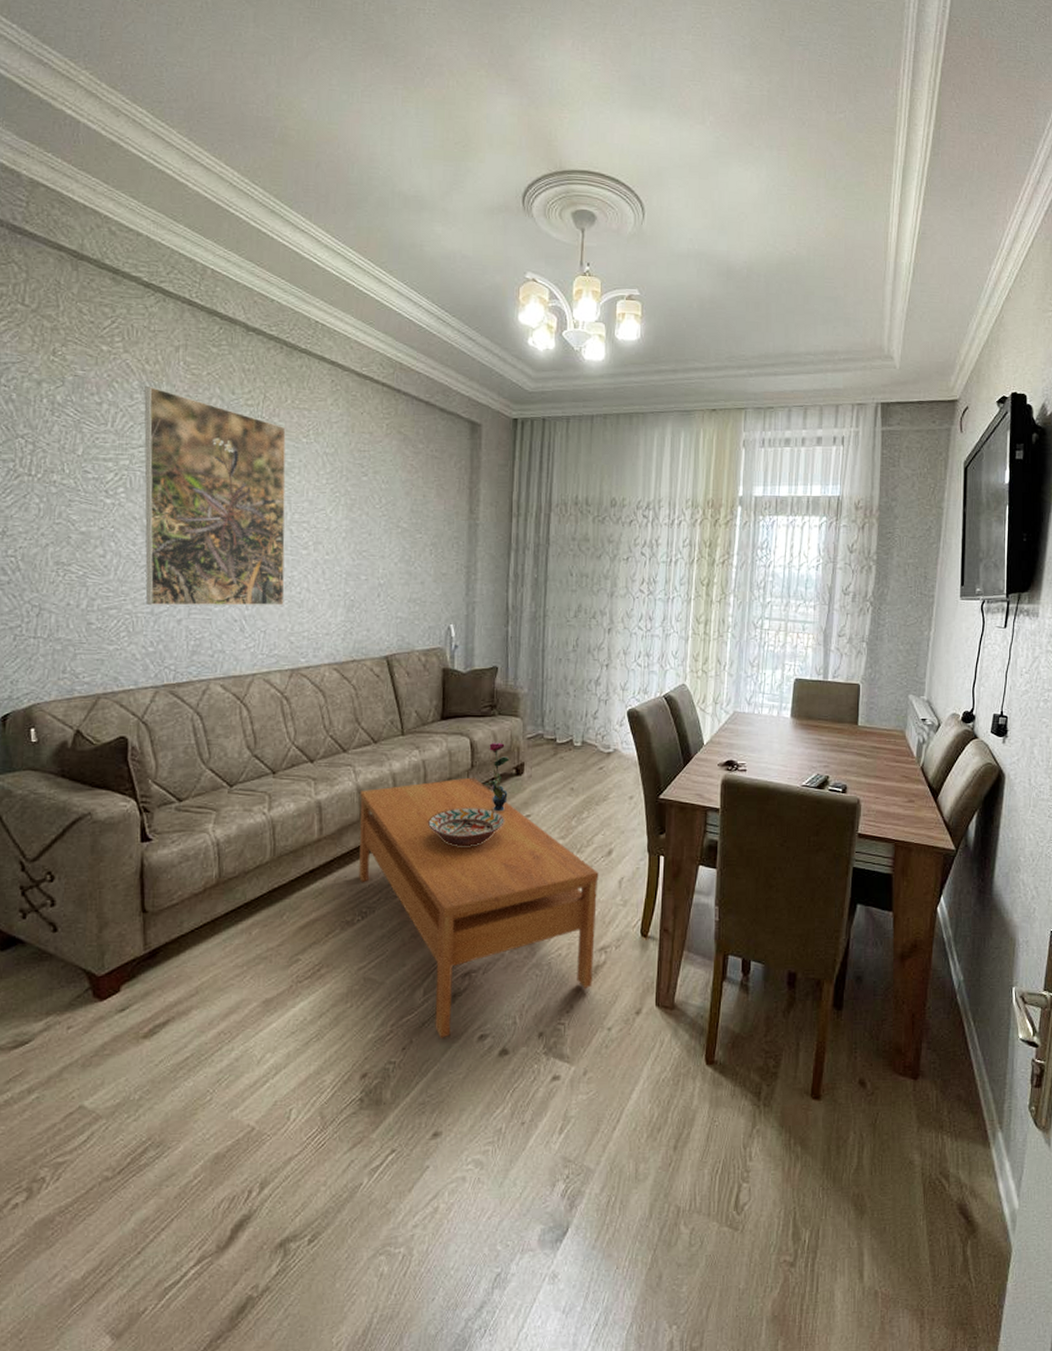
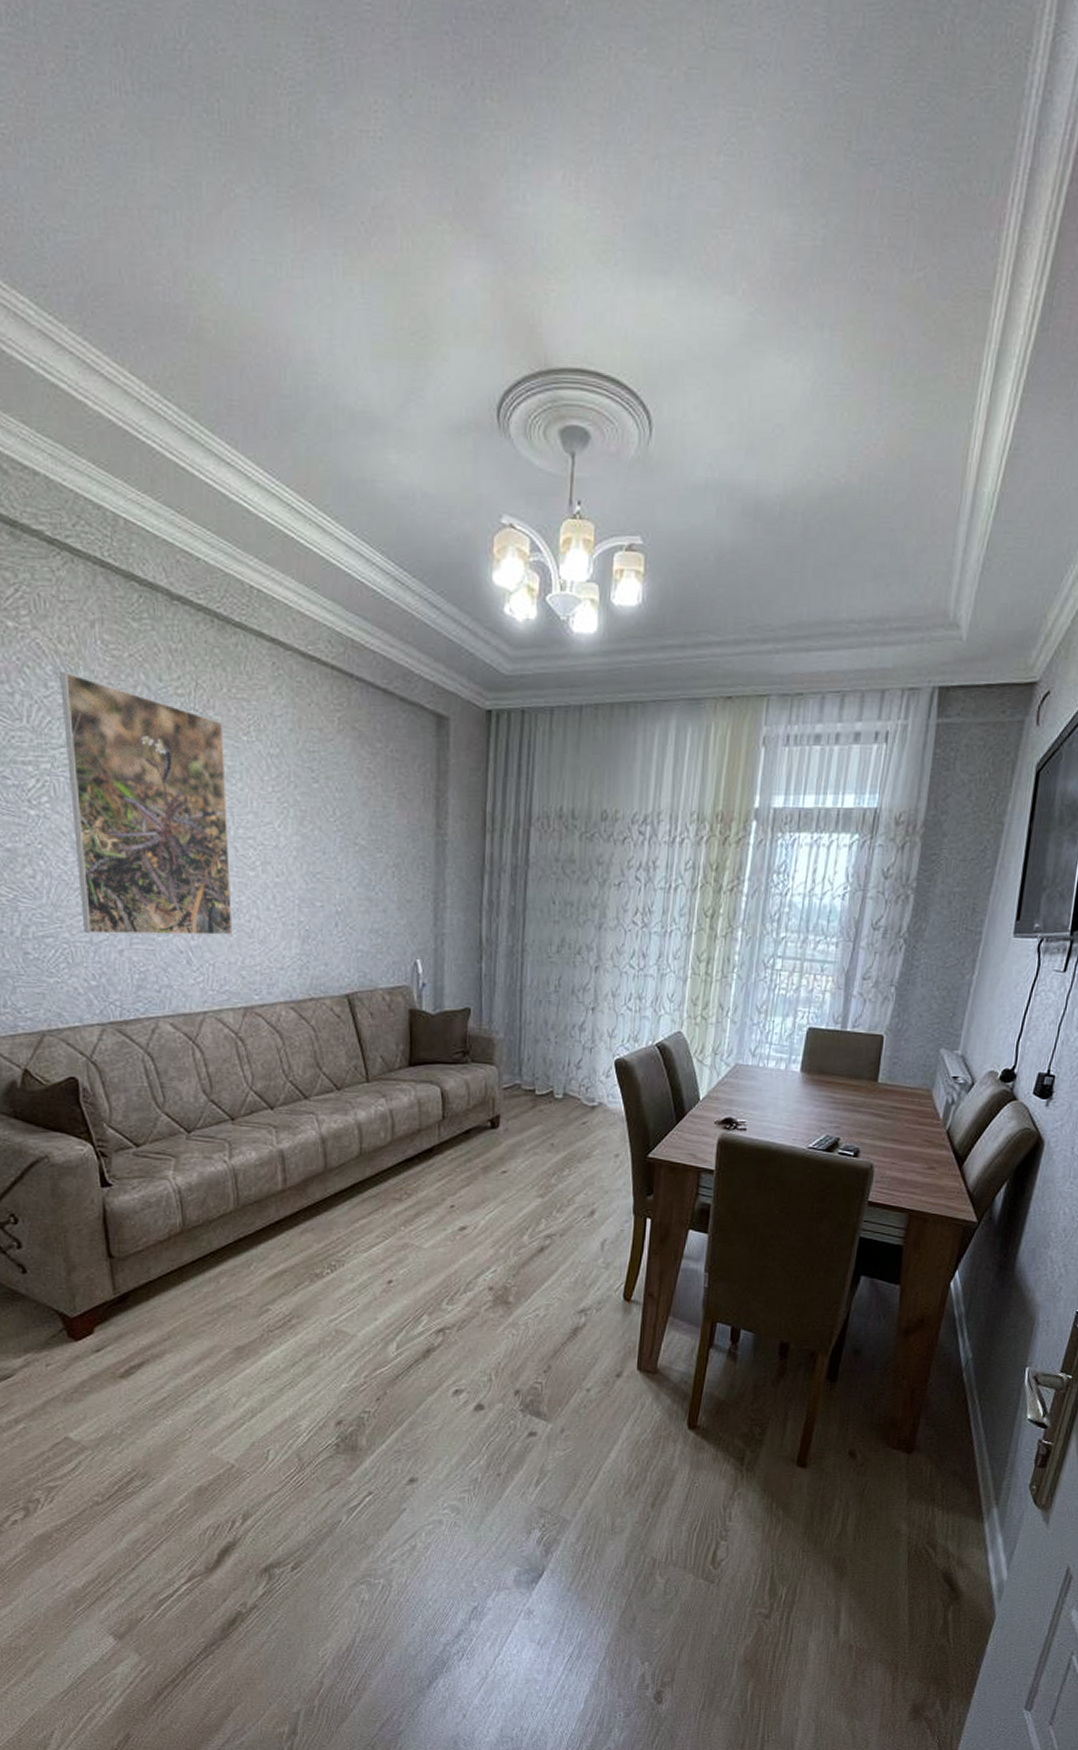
coffee table: present [359,777,599,1038] -> none [324,1129,580,1391]
decorative bowl: present [428,807,504,846] -> none [397,1161,479,1202]
vase: present [483,742,510,812] -> none [455,1092,484,1167]

